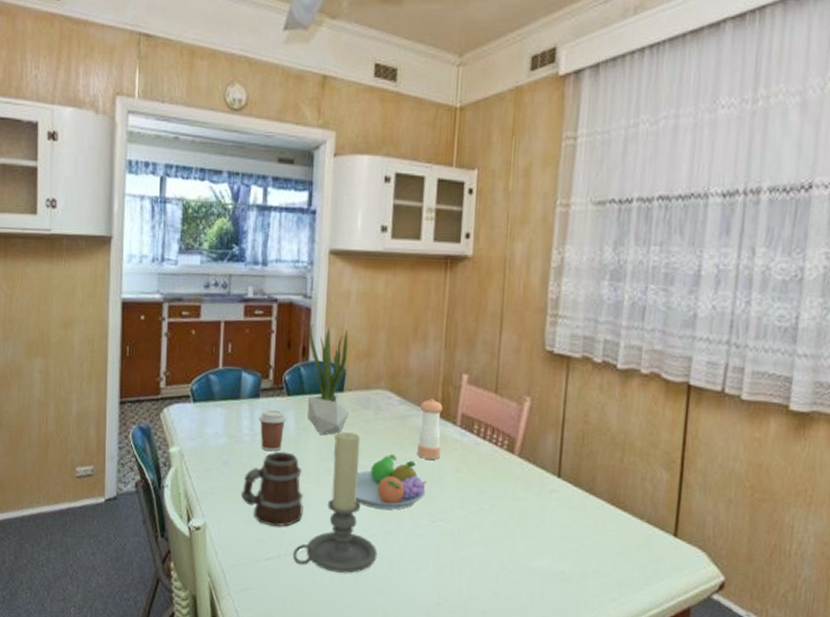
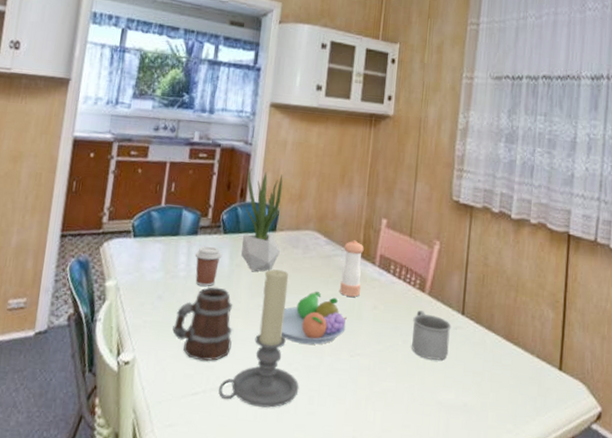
mug: none [500,473,546,526] -> present [412,310,452,360]

